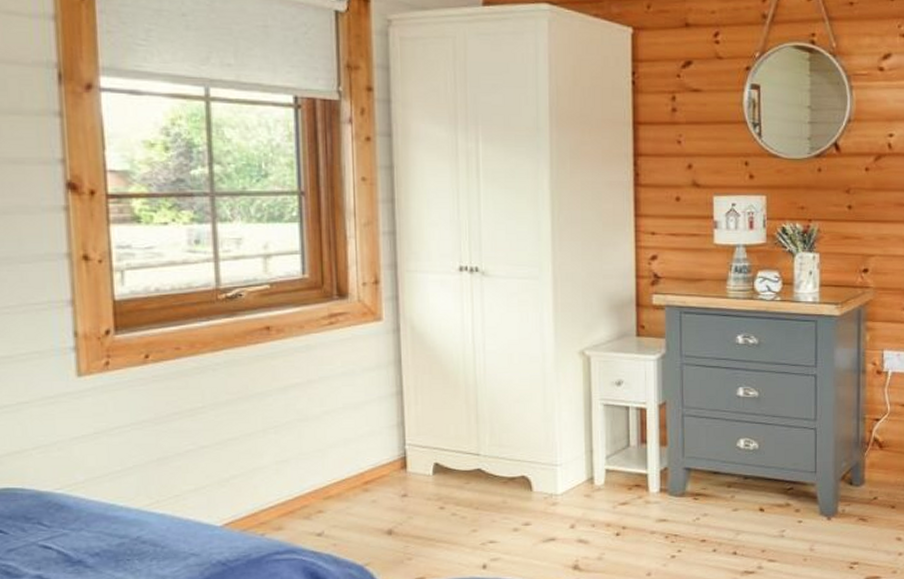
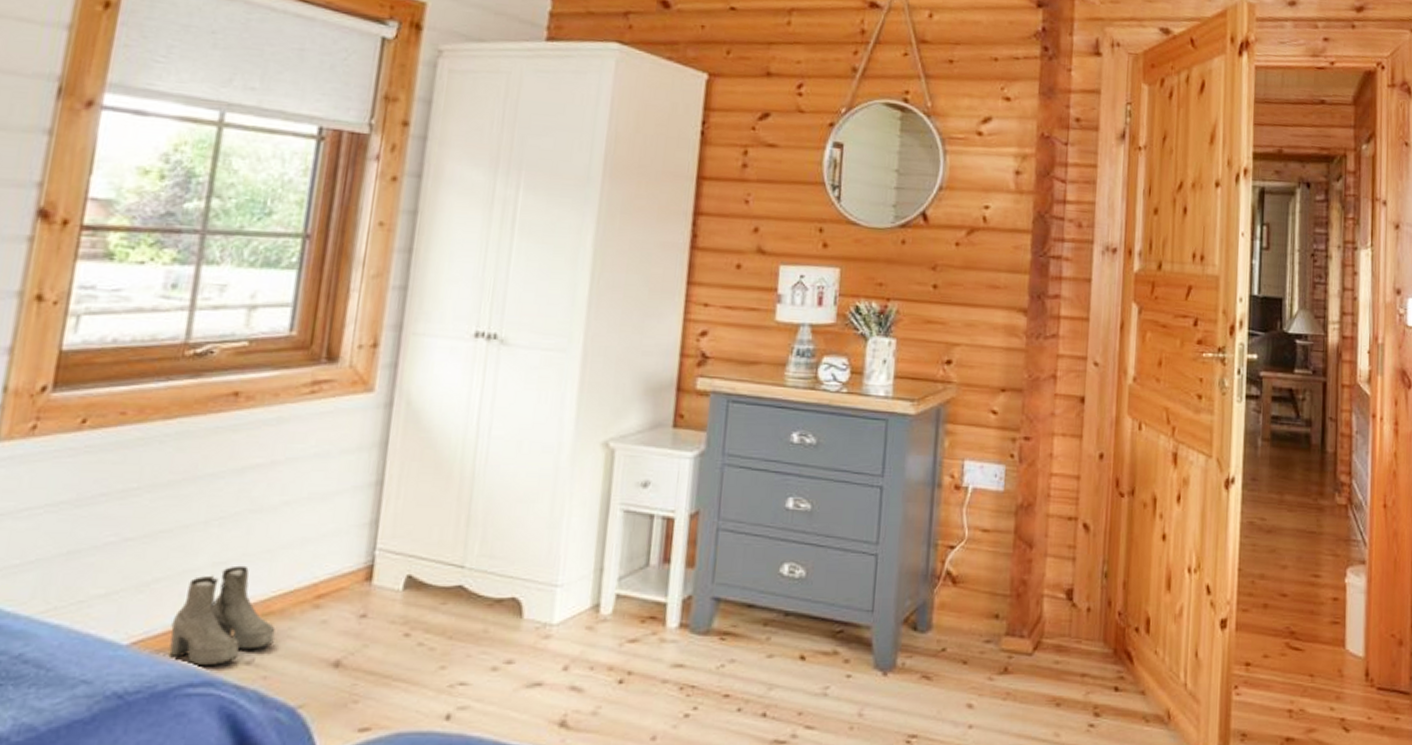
boots: none [253,462,337,538] -> present [169,565,276,665]

